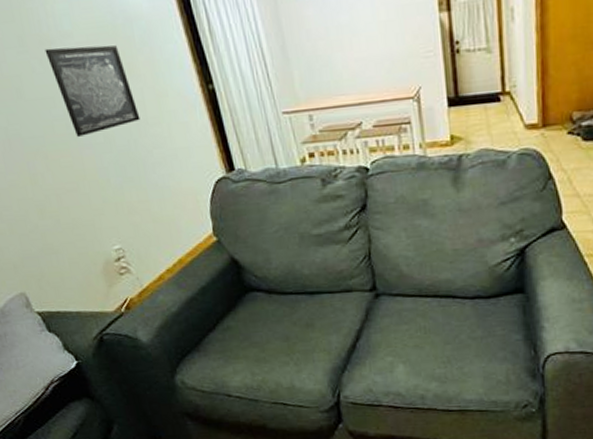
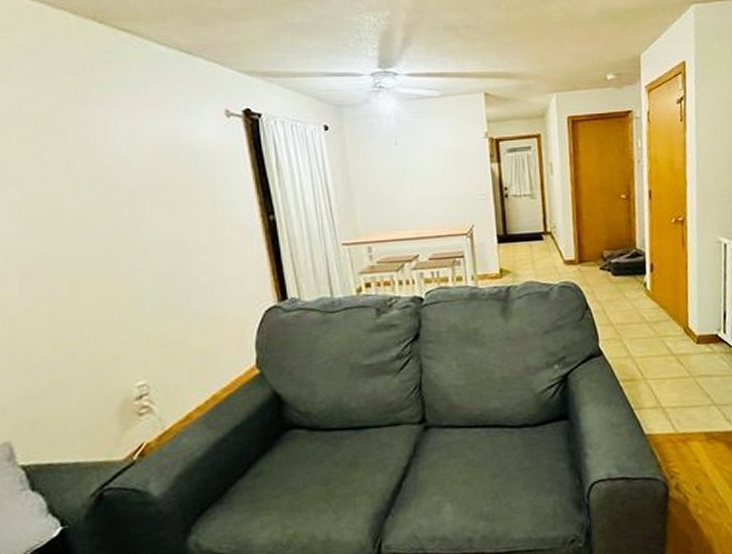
wall art: present [44,45,140,138] -> none [96,173,192,264]

